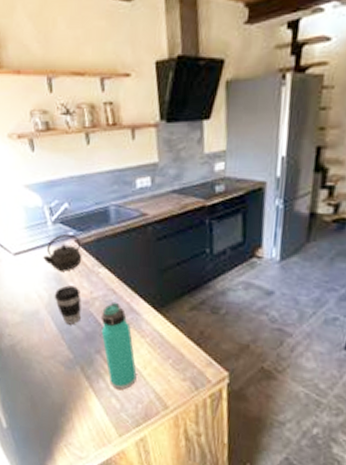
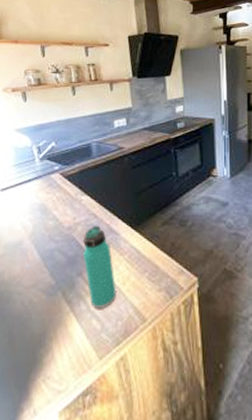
kettle: present [42,233,82,272] -> none [28,168,67,202]
coffee cup: present [54,285,81,325] -> none [38,214,65,251]

